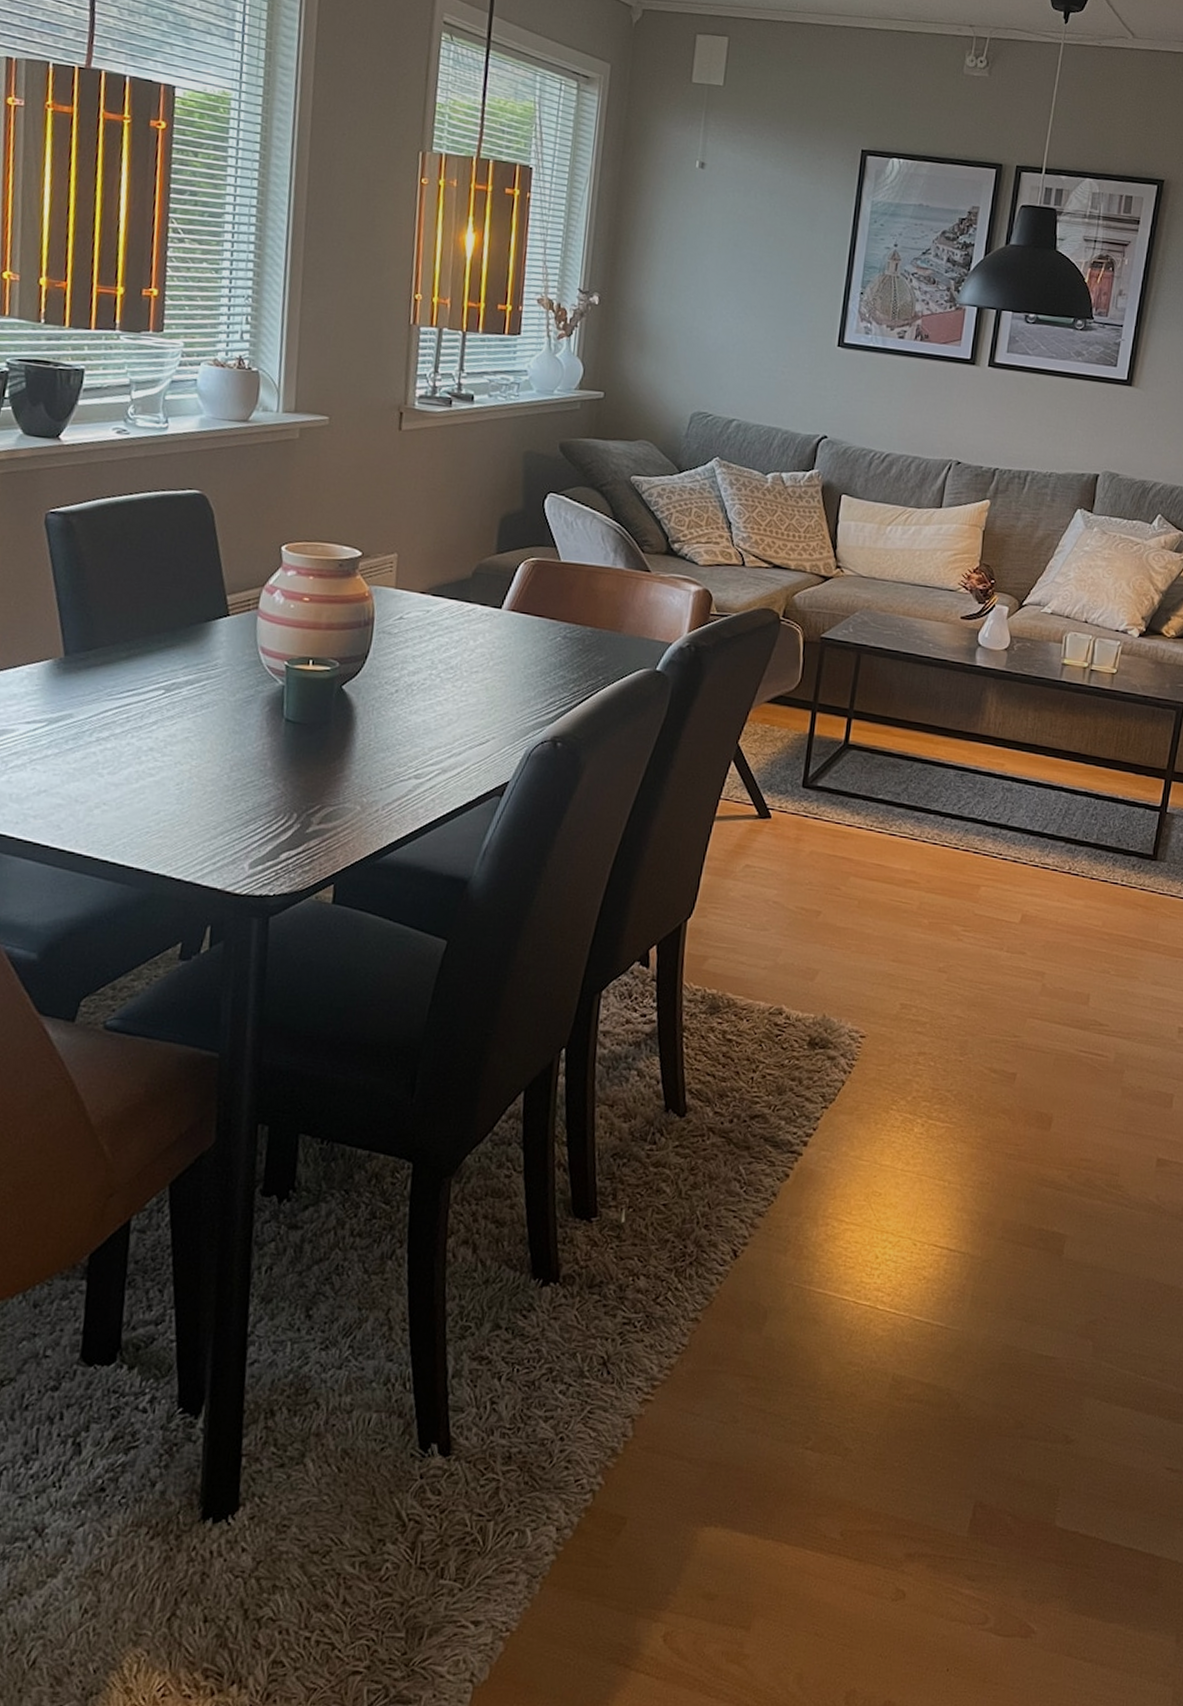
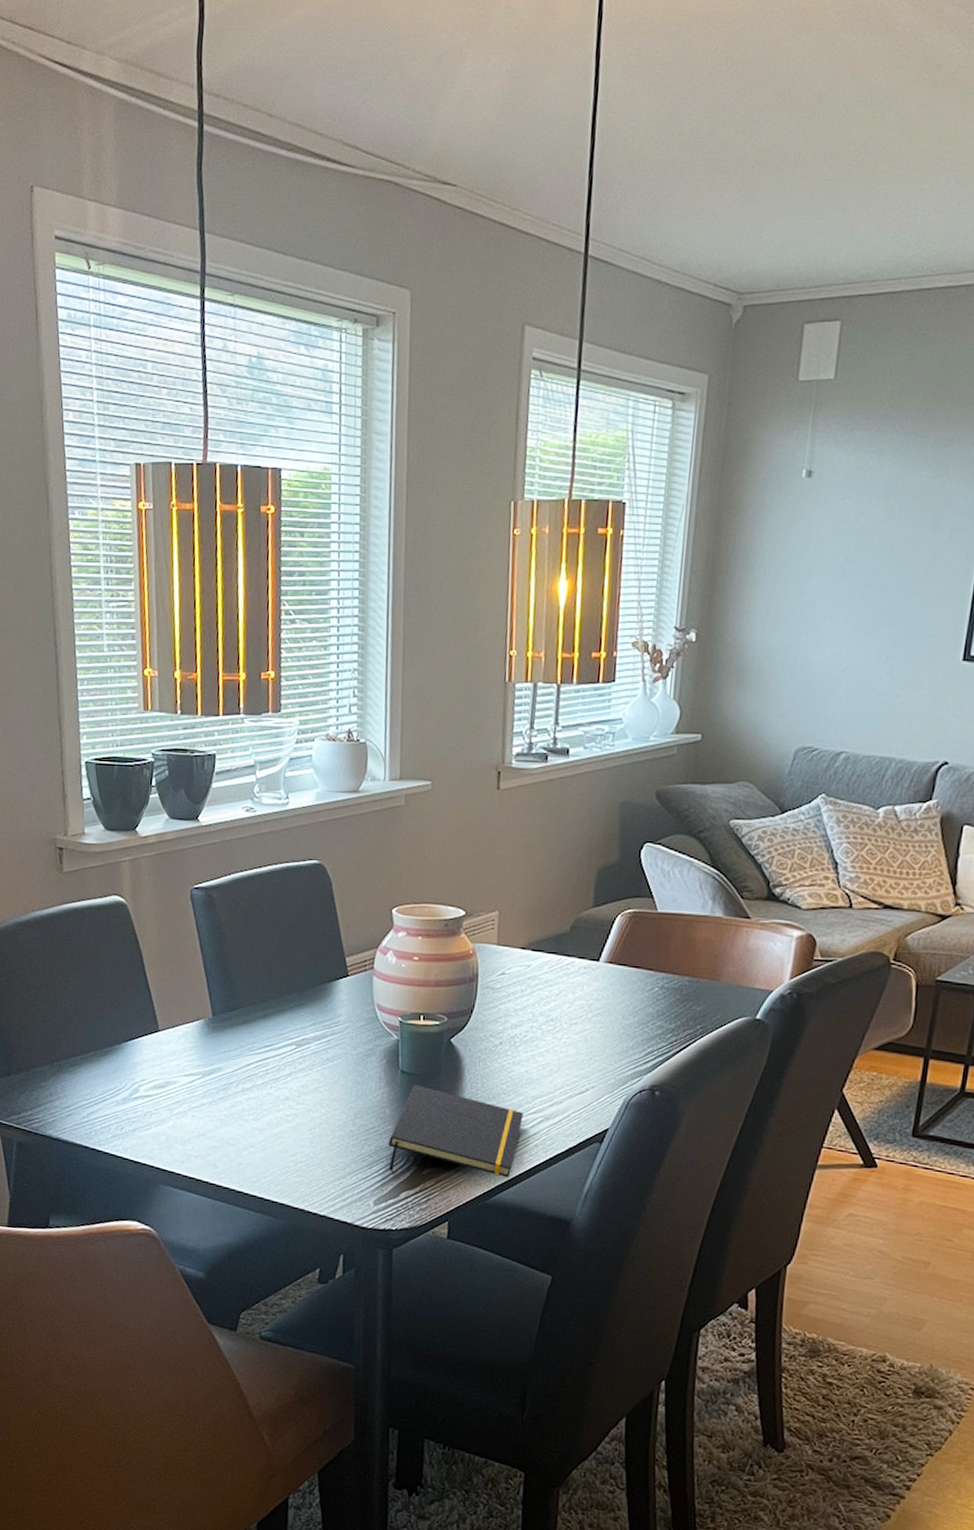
notepad: none [268,734,419,835] -> present [389,1084,523,1178]

